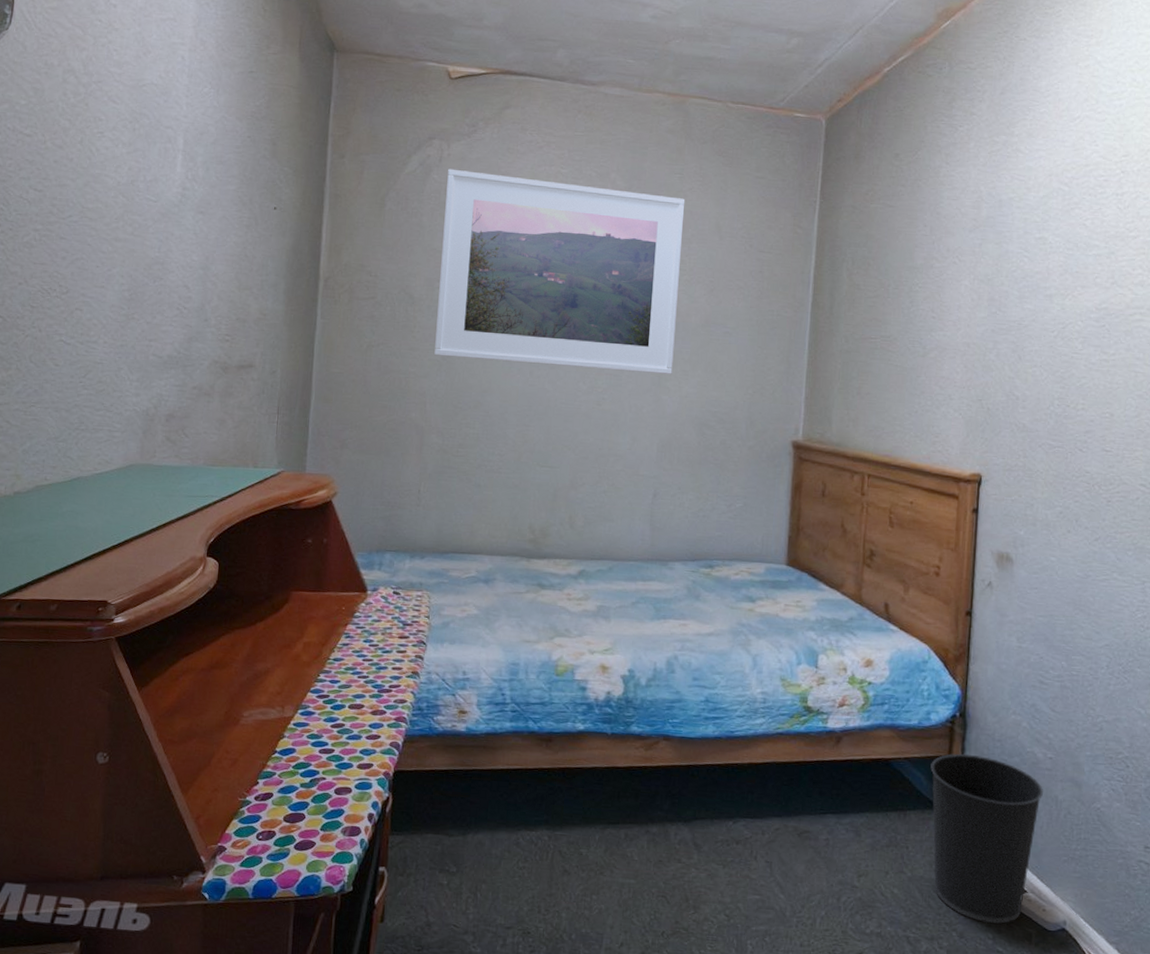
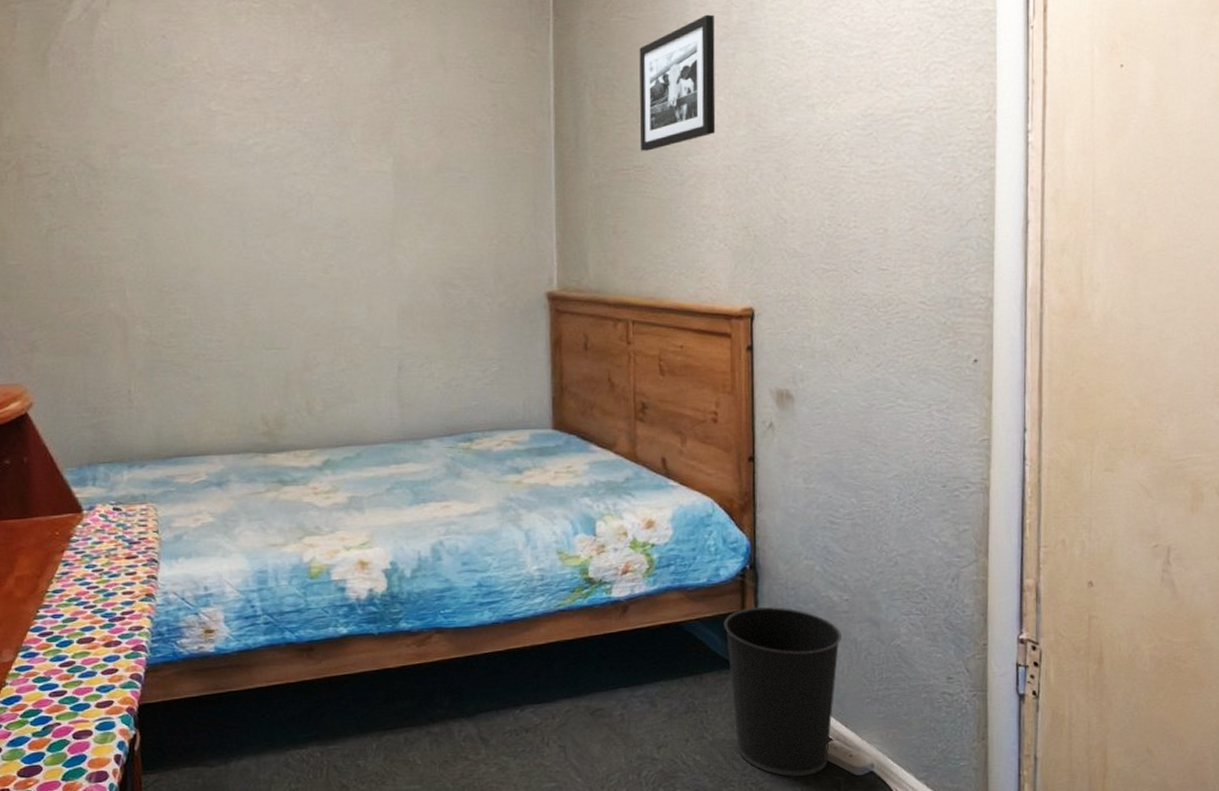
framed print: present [434,168,686,374] -> none [119,13,406,235]
picture frame: none [888,207,965,324] -> present [639,14,716,151]

